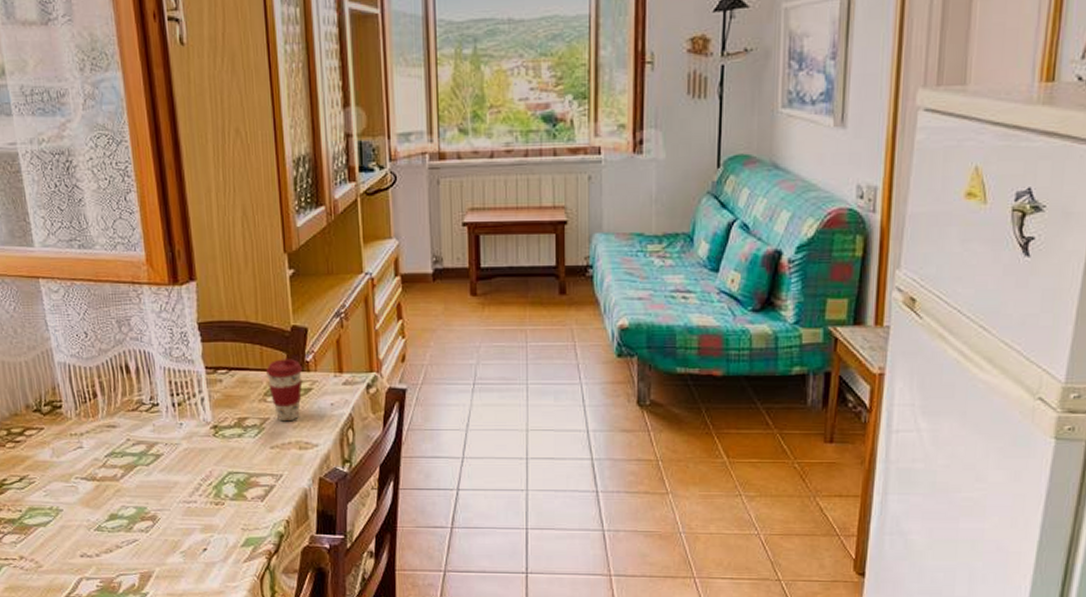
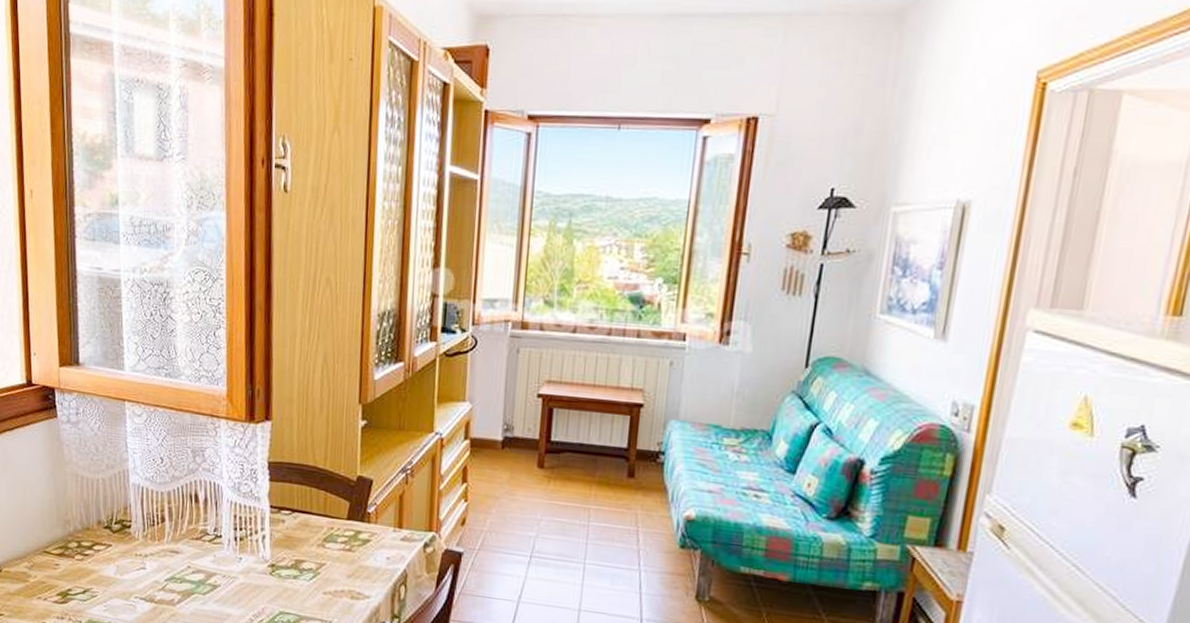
coffee cup: present [266,359,303,422] -> none [328,507,364,570]

